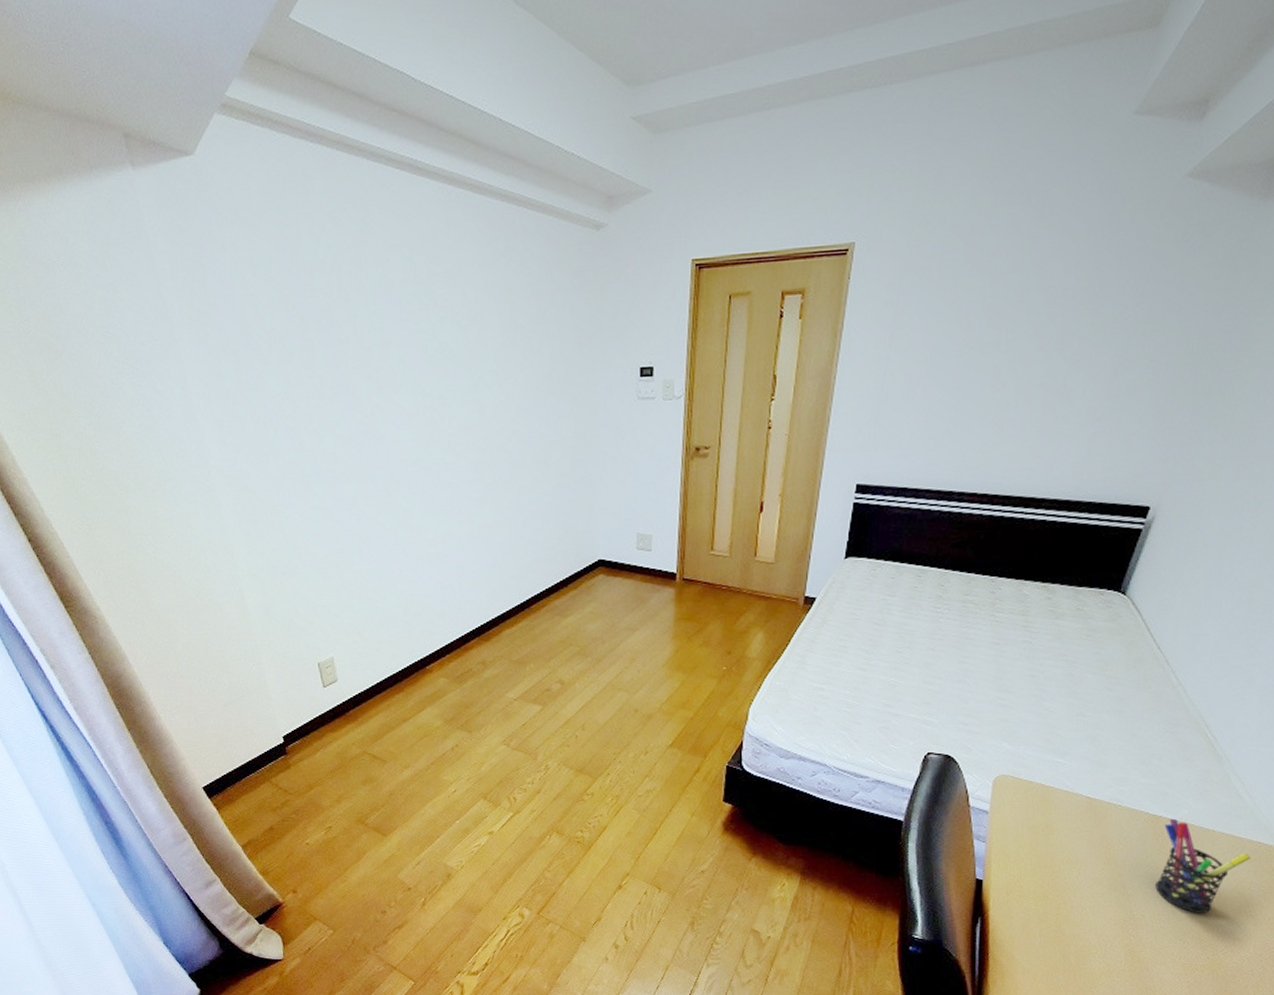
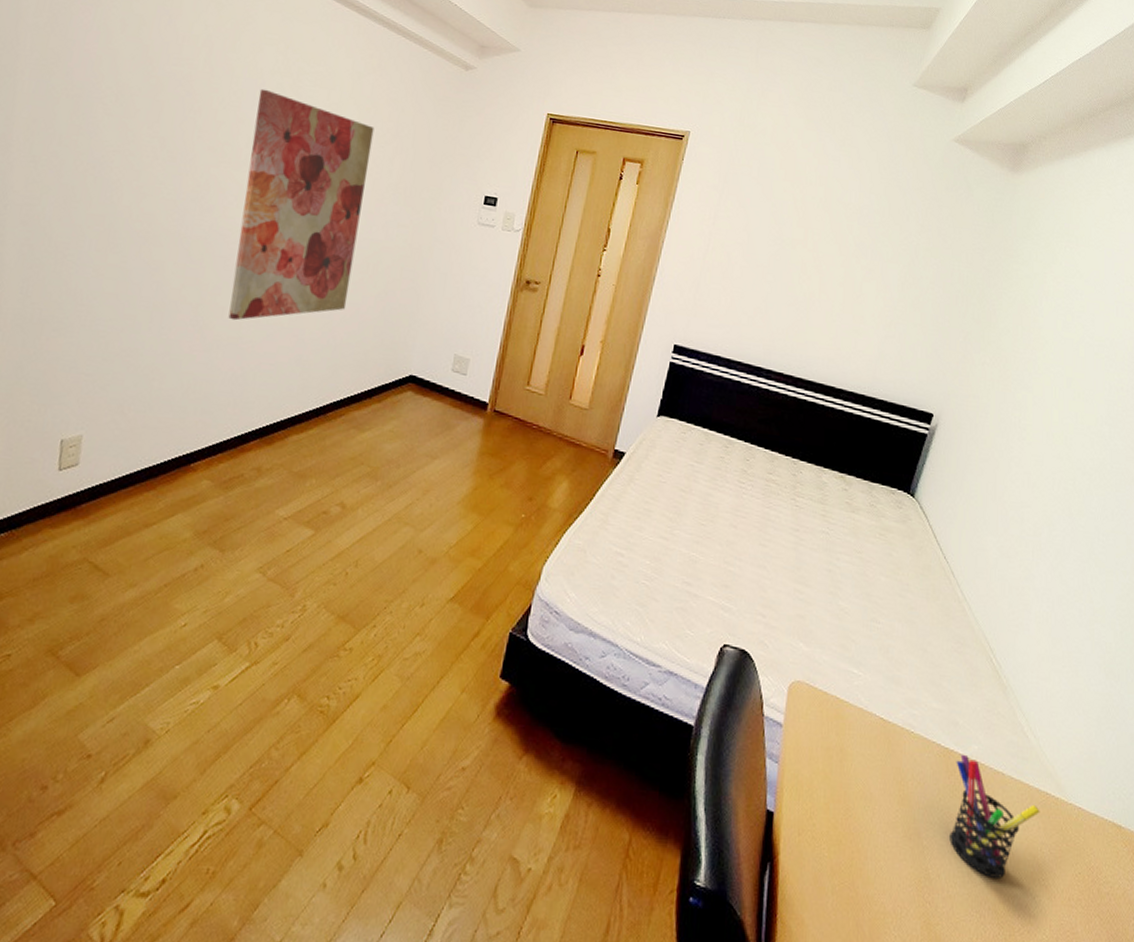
wall art: none [396,302,527,538] -> present [228,88,375,321]

